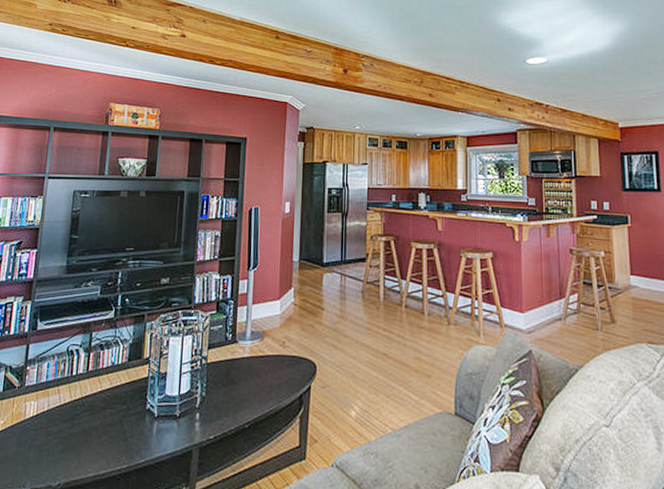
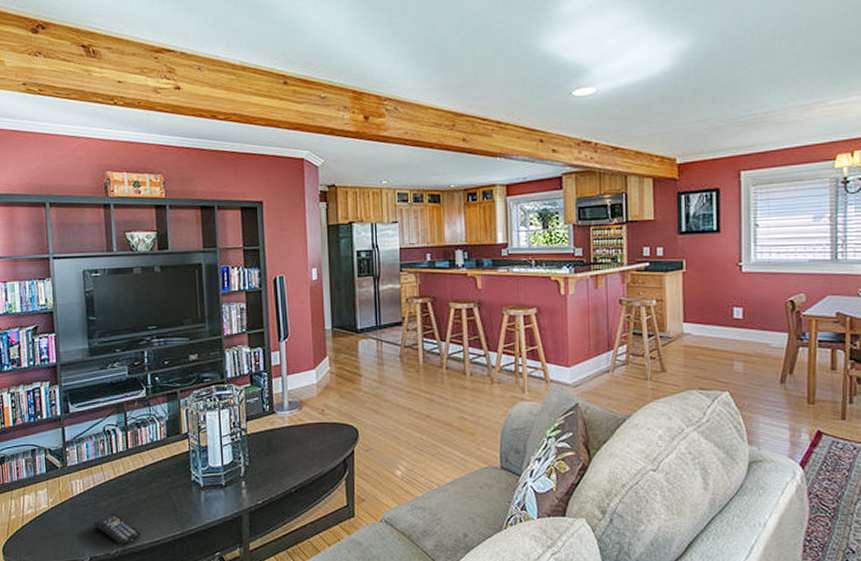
remote control: none [40,440,88,478] -> present [93,513,142,546]

